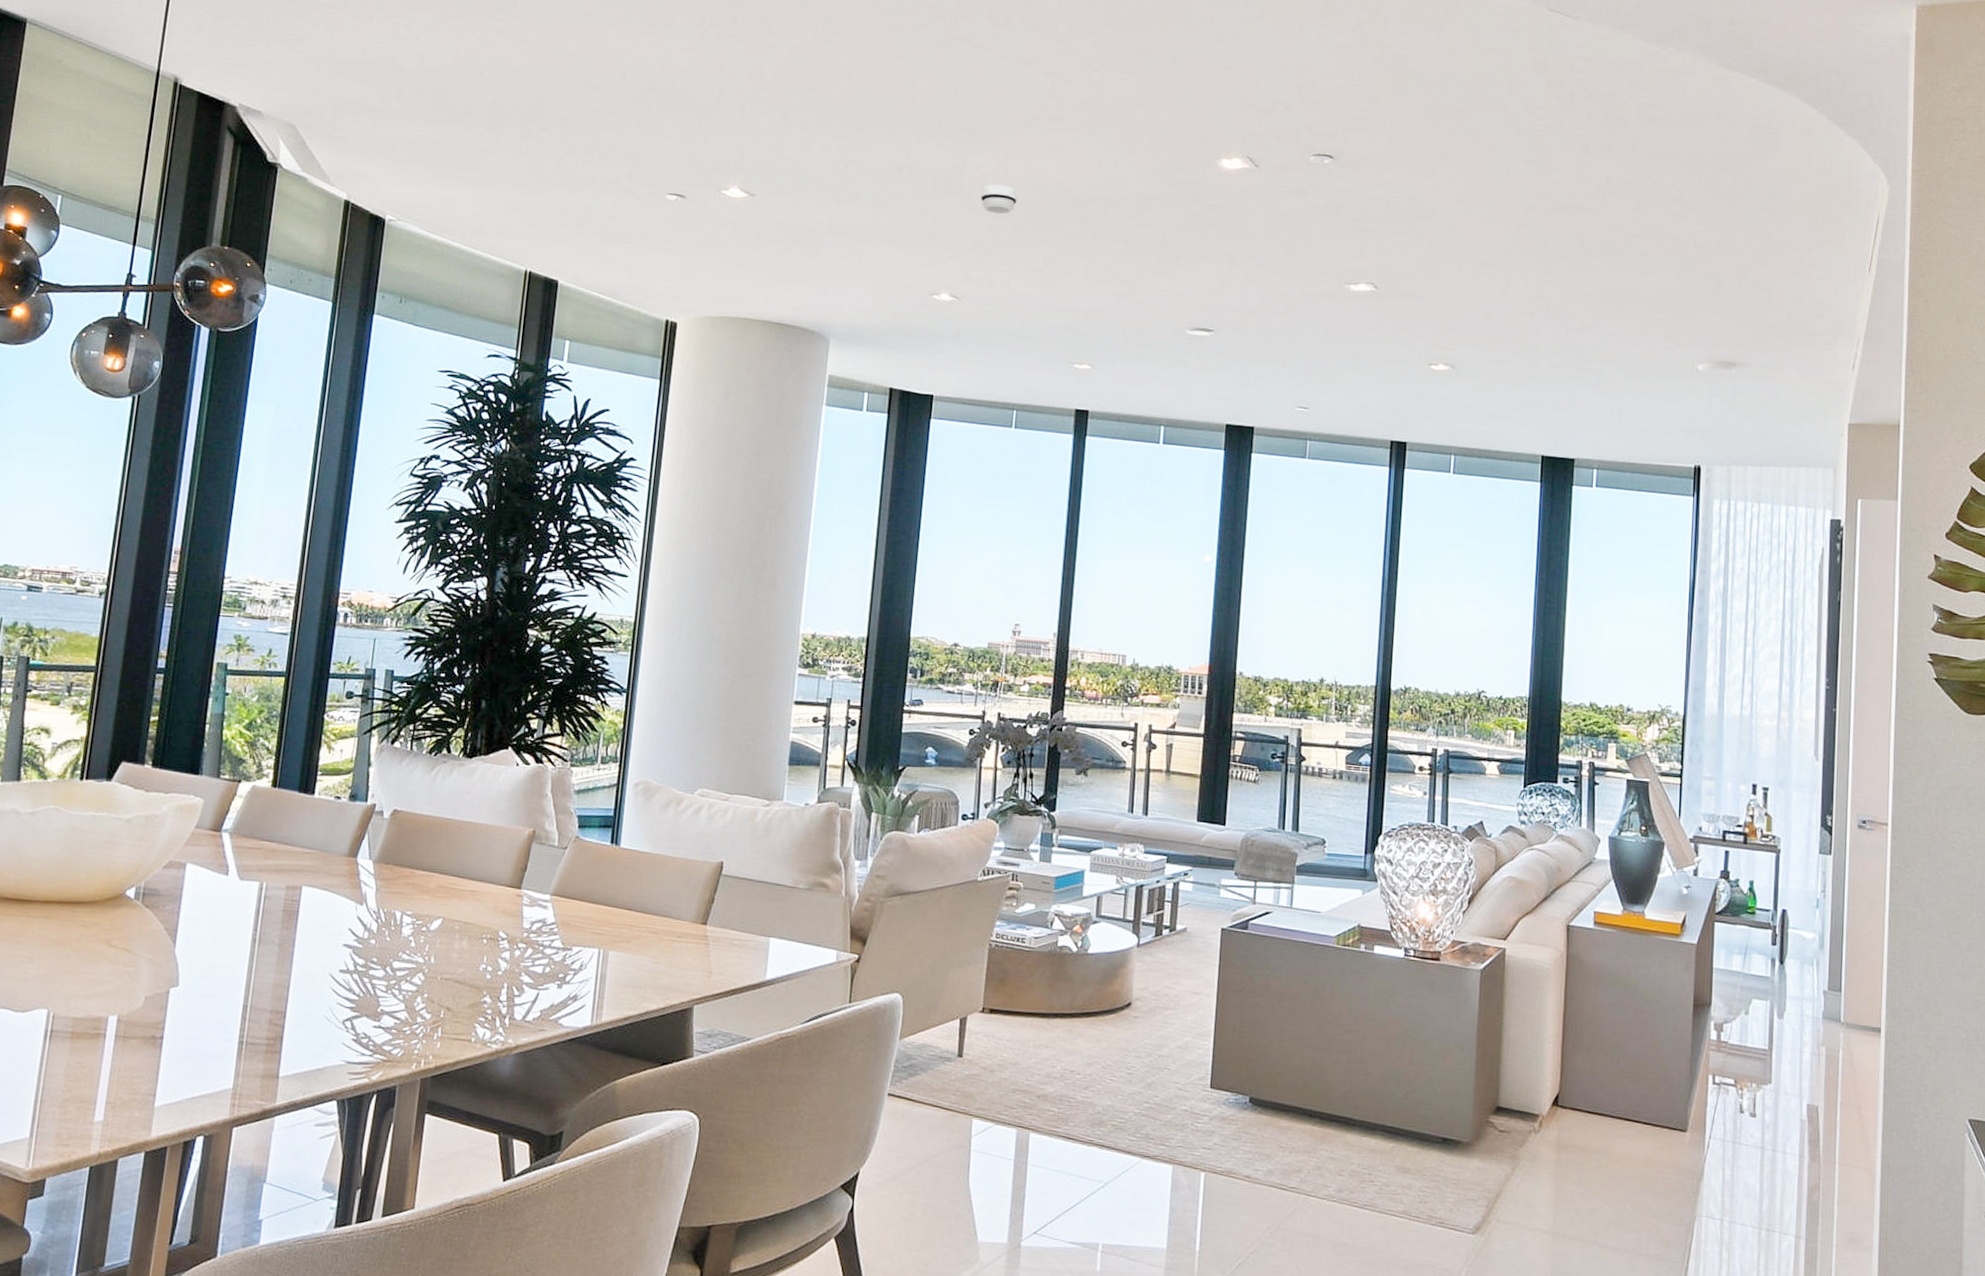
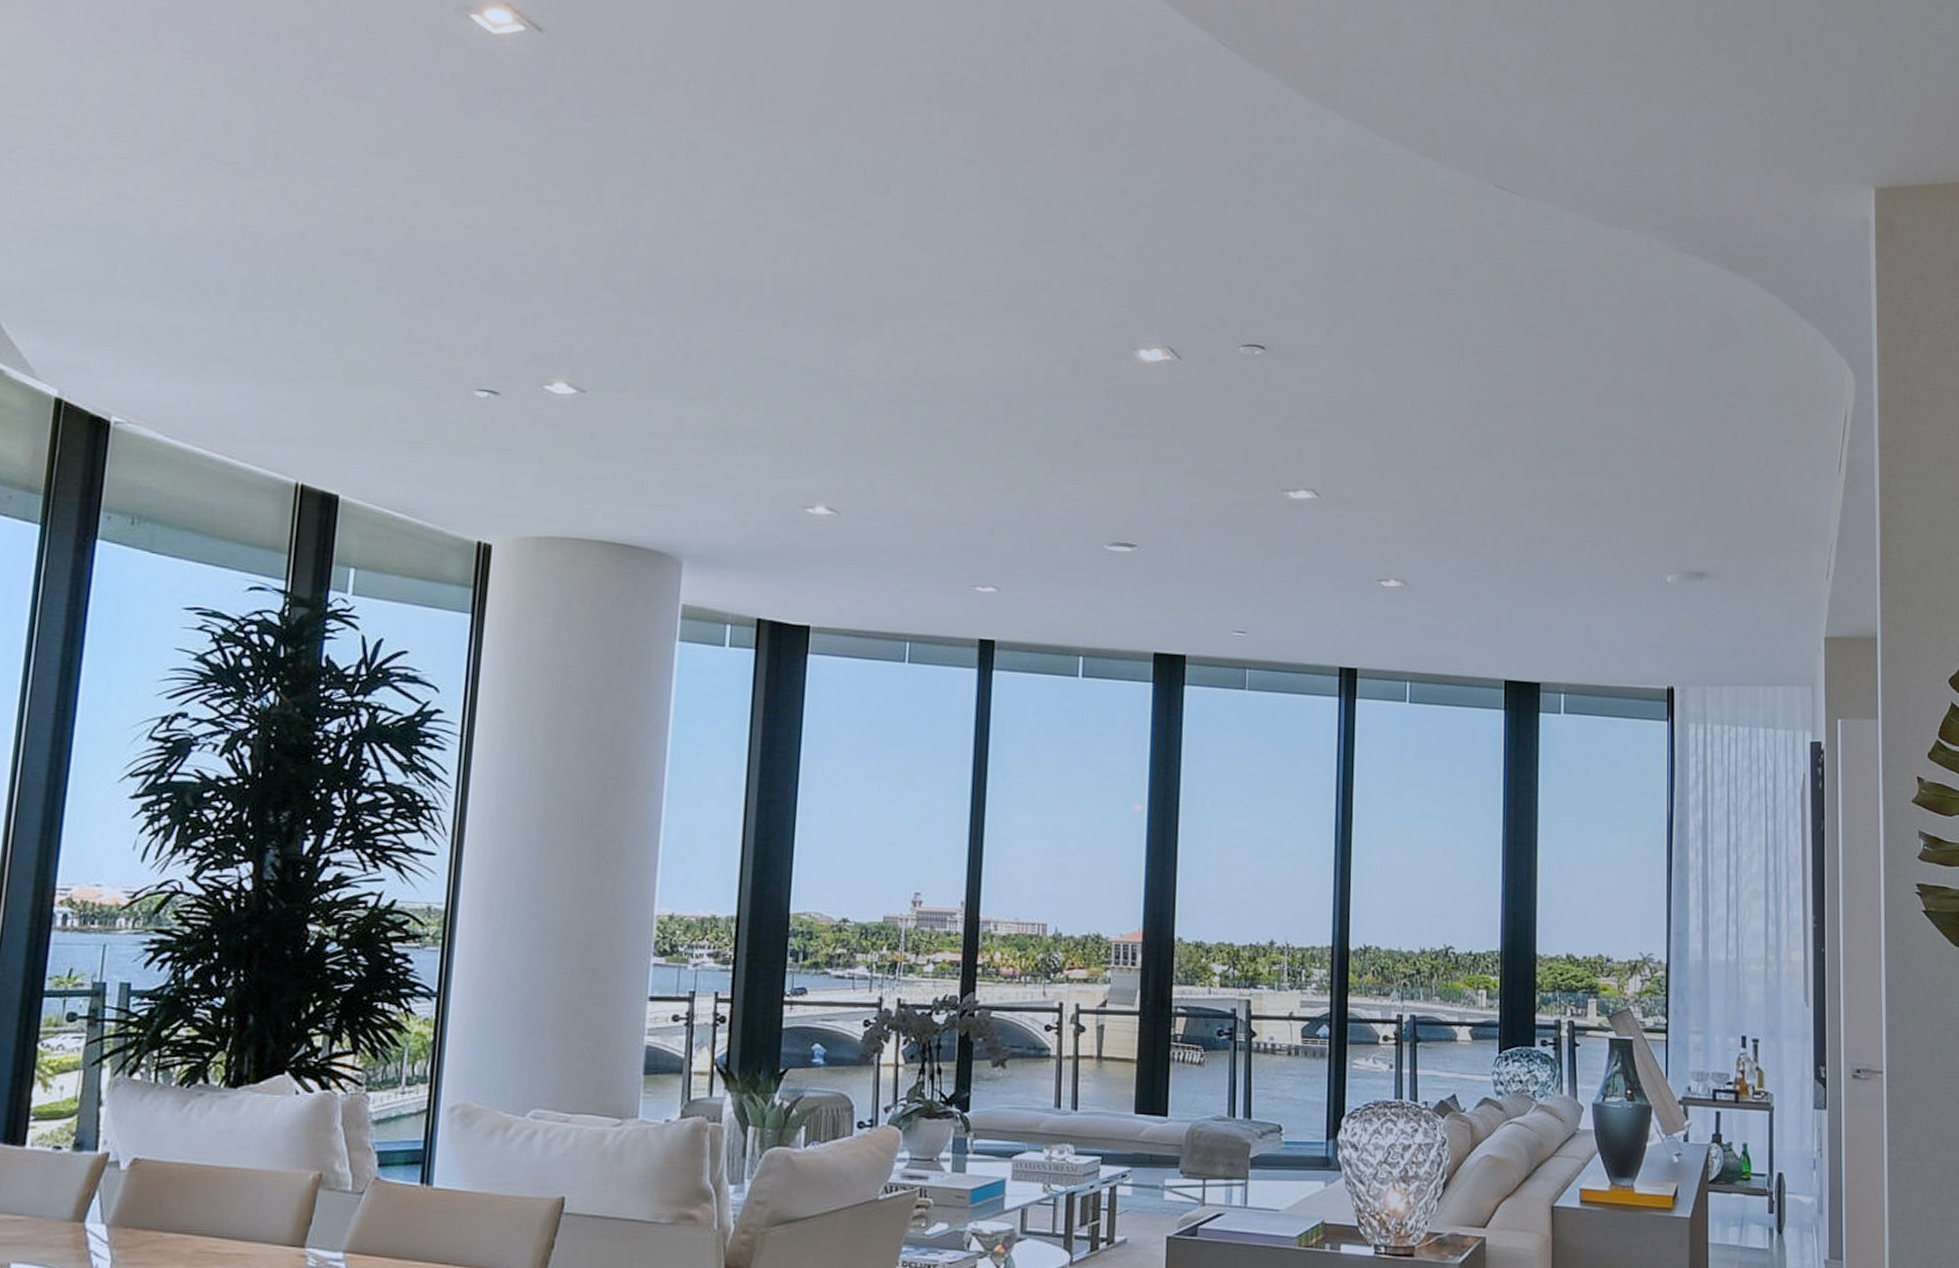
smoke detector: present [981,184,1017,214] -> none [861,378,904,413]

